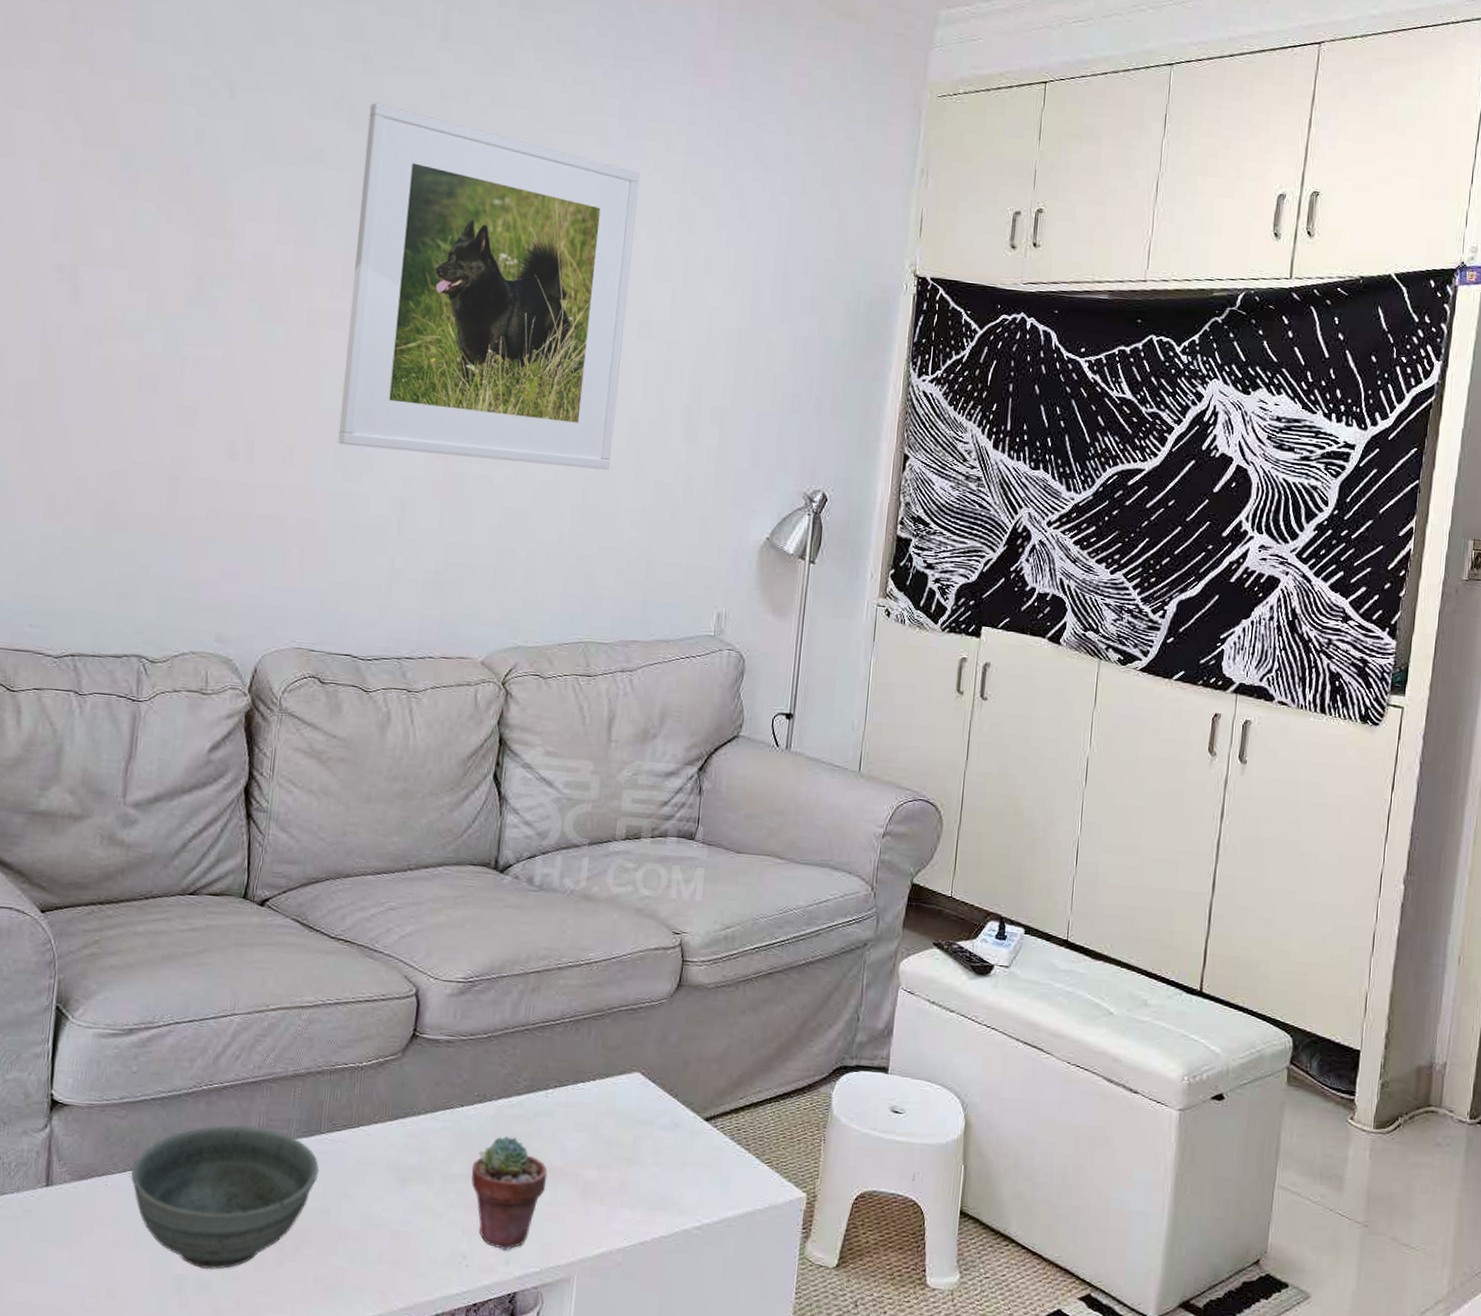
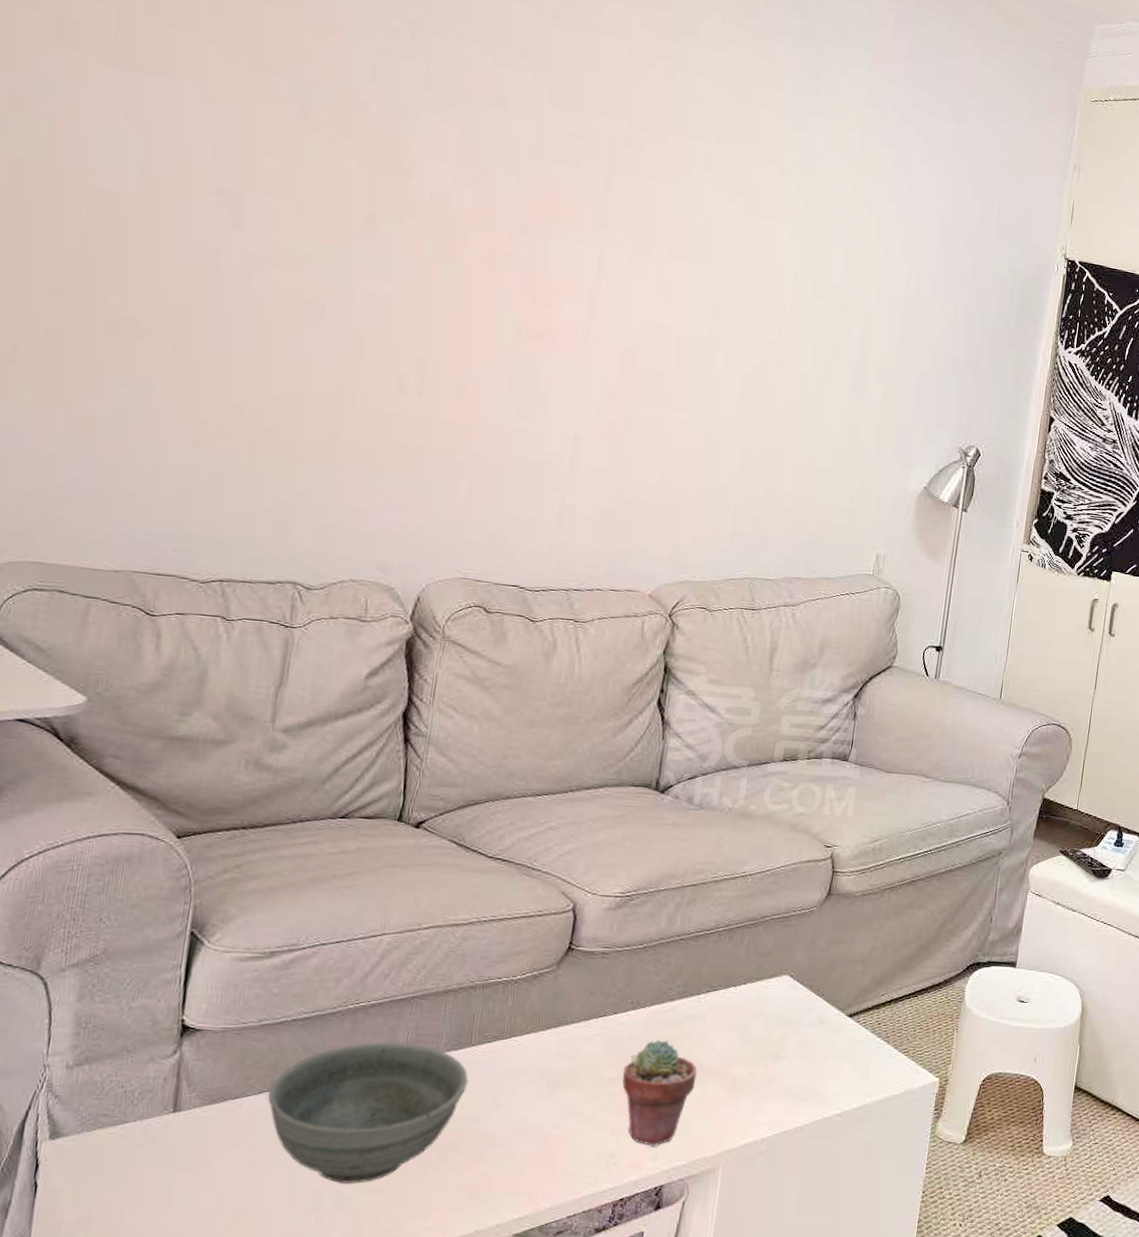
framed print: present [338,103,640,470] -> none [512,57,819,419]

